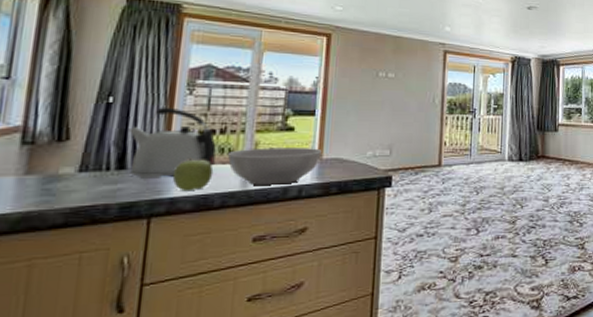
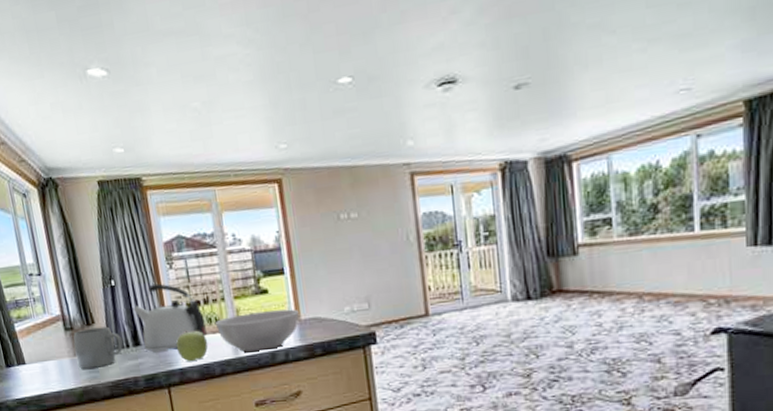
mug: none [26,145,102,191] -> present [73,326,123,369]

